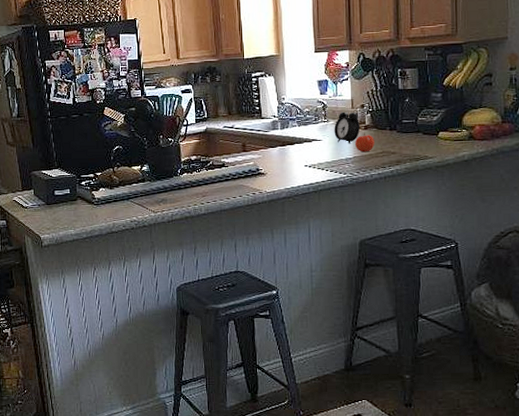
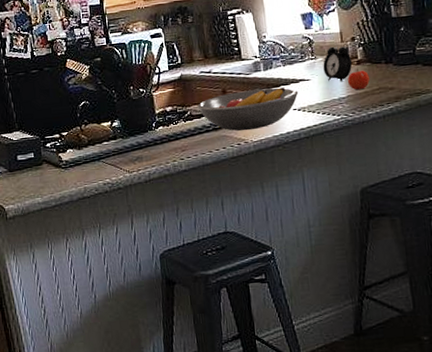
fruit bowl: none [219,145,310,182] -> present [197,87,299,131]

